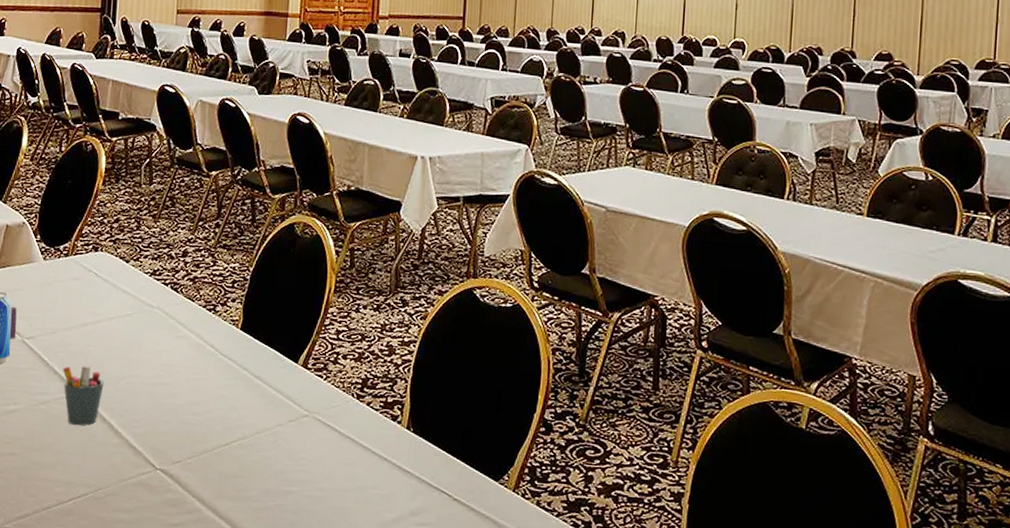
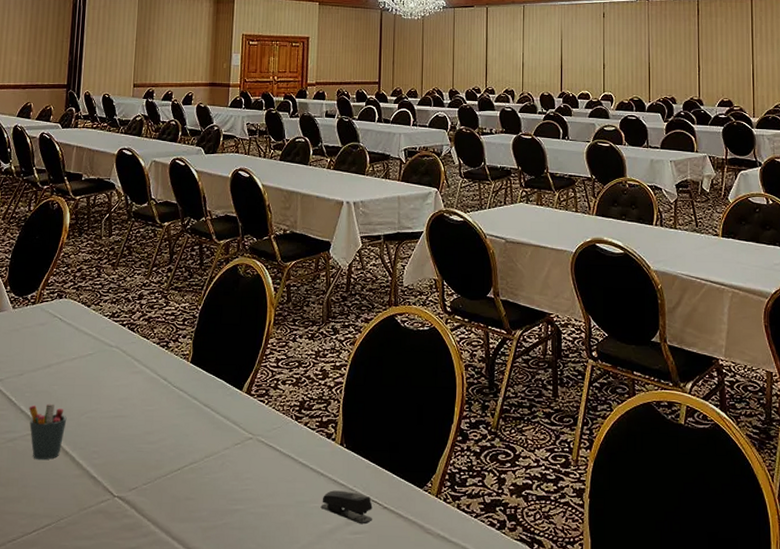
stapler: none [383,477,442,516] -> present [320,490,373,525]

